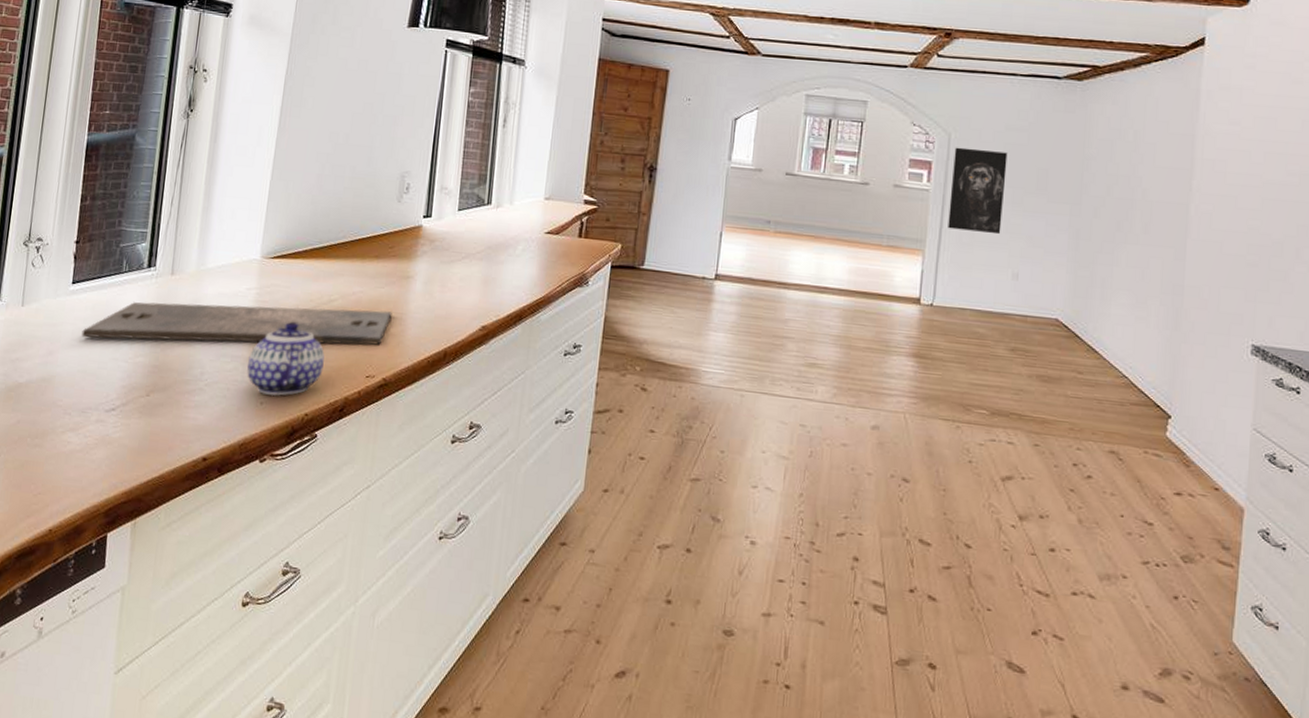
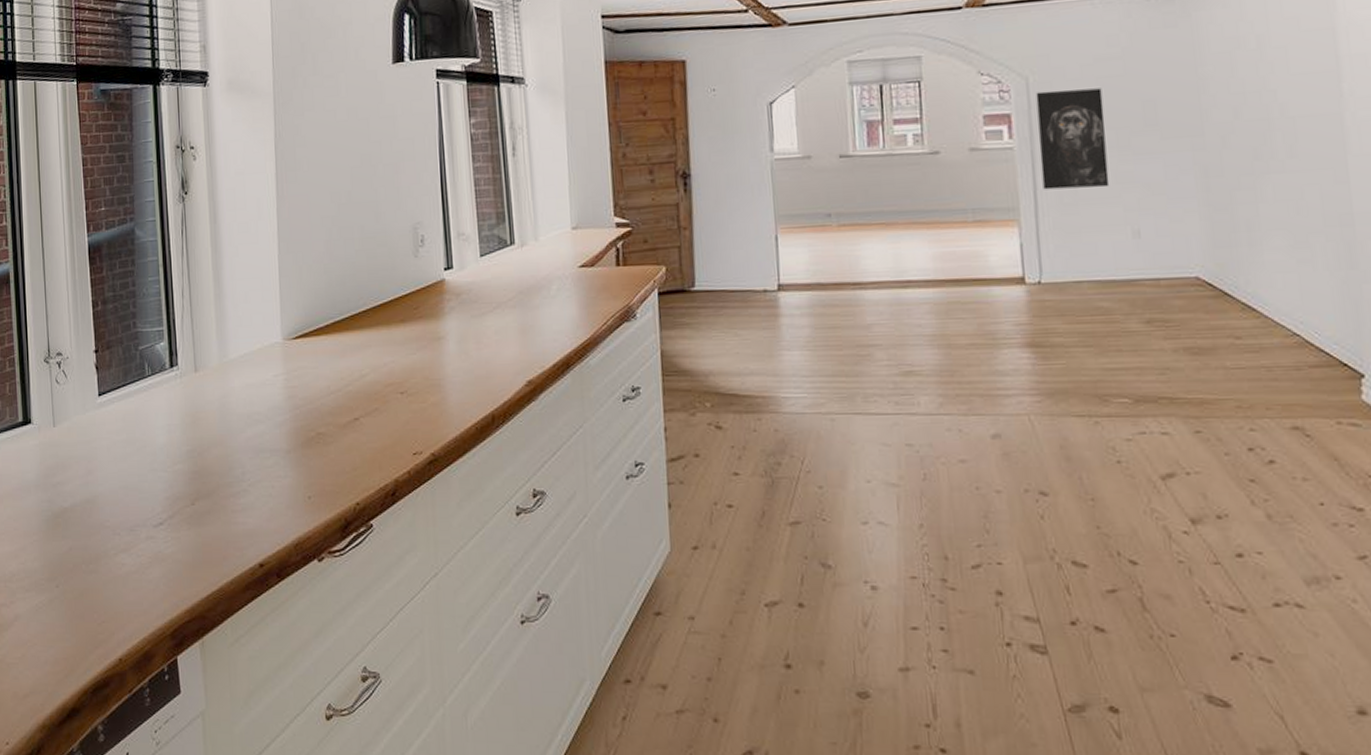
cutting board: present [81,302,392,346] -> none [116,379,430,451]
teapot: present [247,321,325,397] -> none [288,404,367,489]

